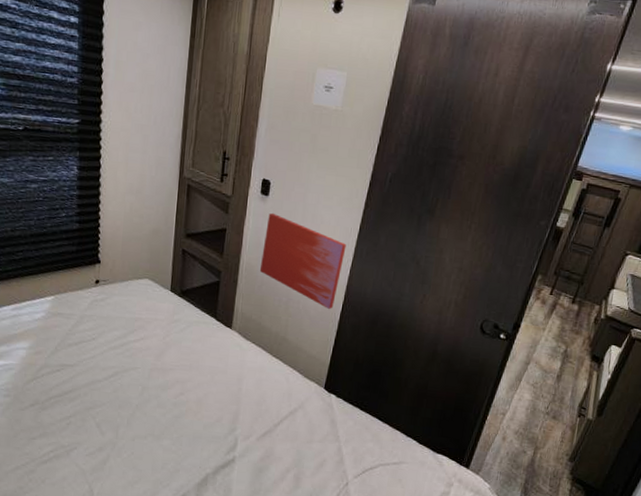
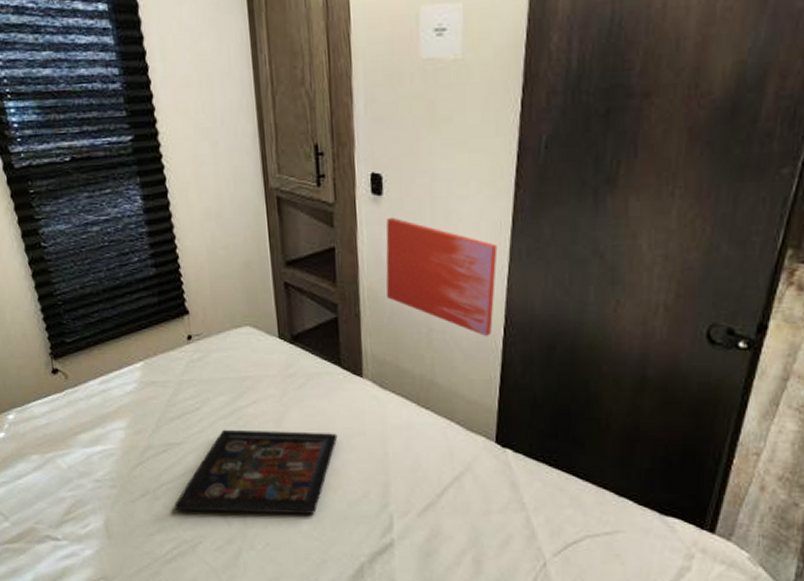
decorative tray: none [59,357,205,432] -> present [175,429,338,515]

